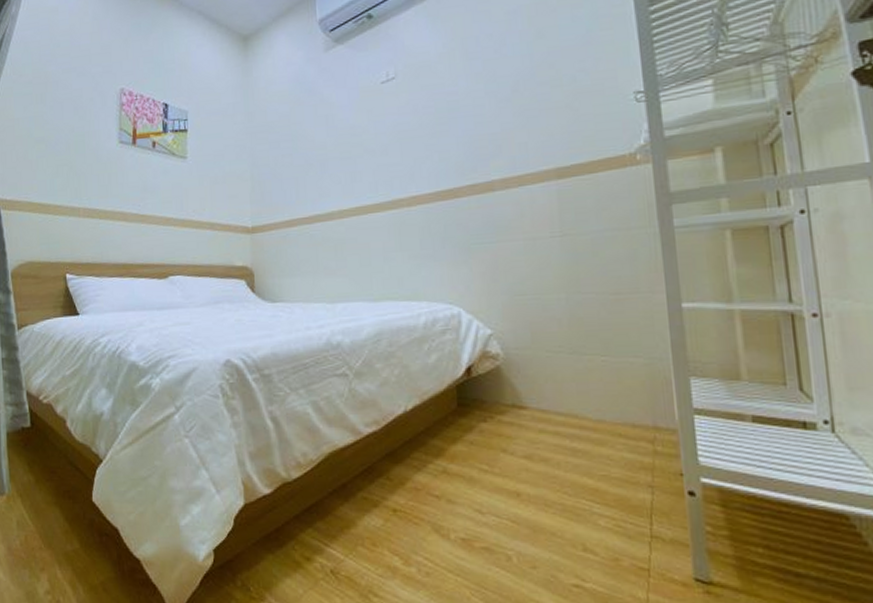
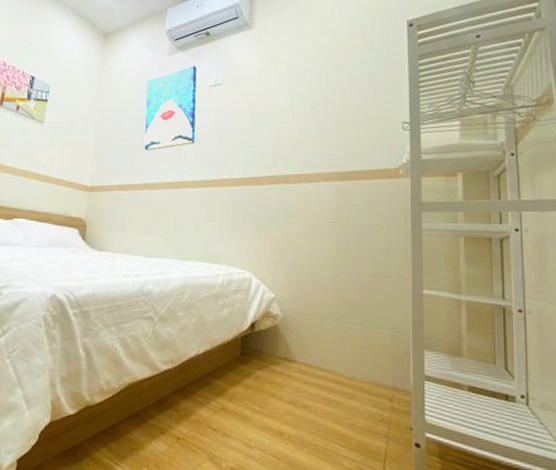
wall art: none [303,60,371,175] -> present [144,66,197,151]

